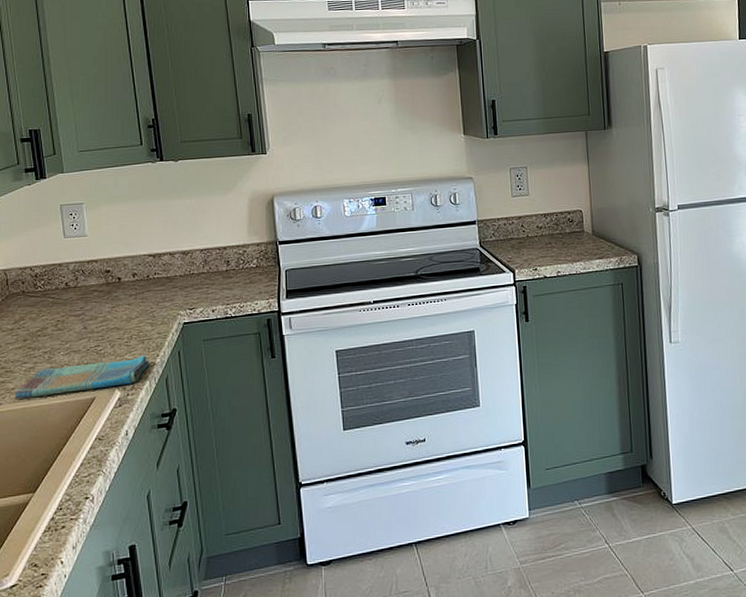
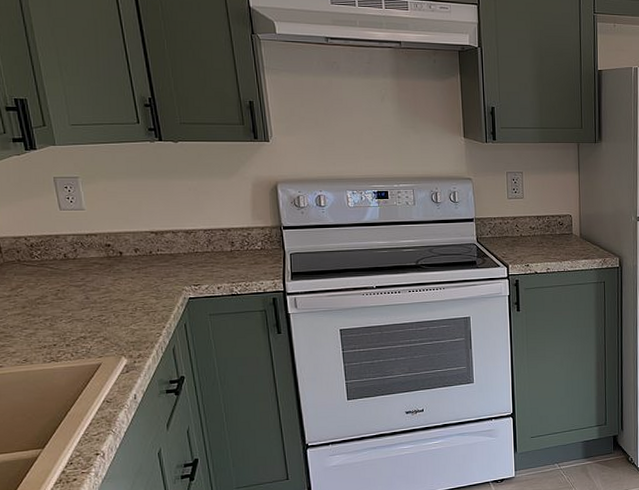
dish towel: present [15,355,149,399] -> none [17,326,156,362]

